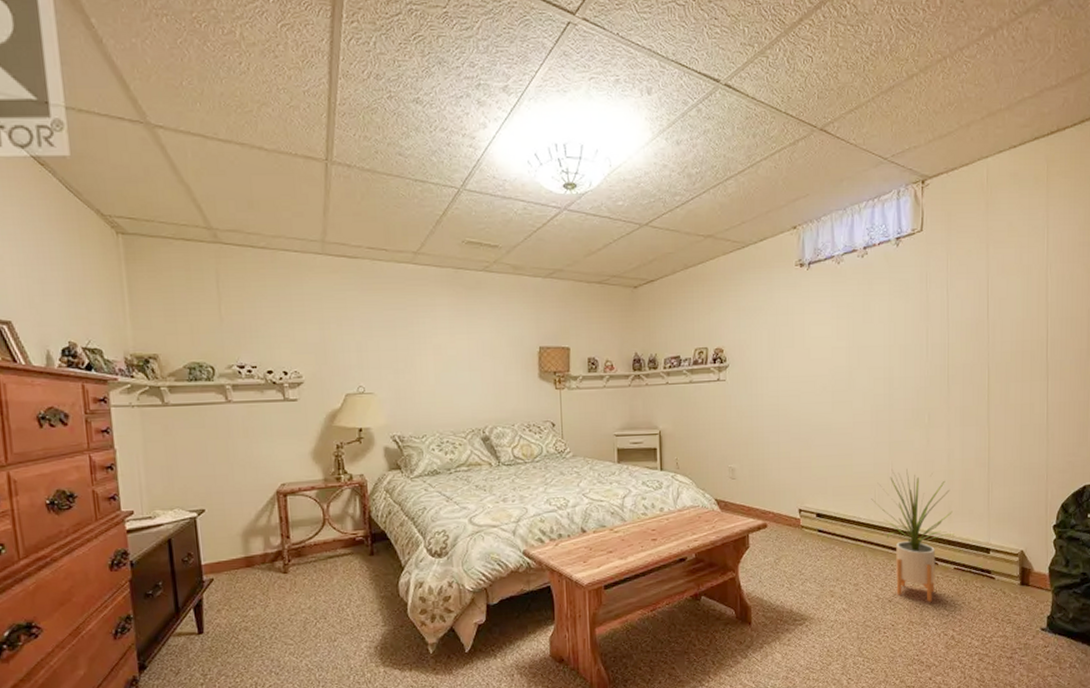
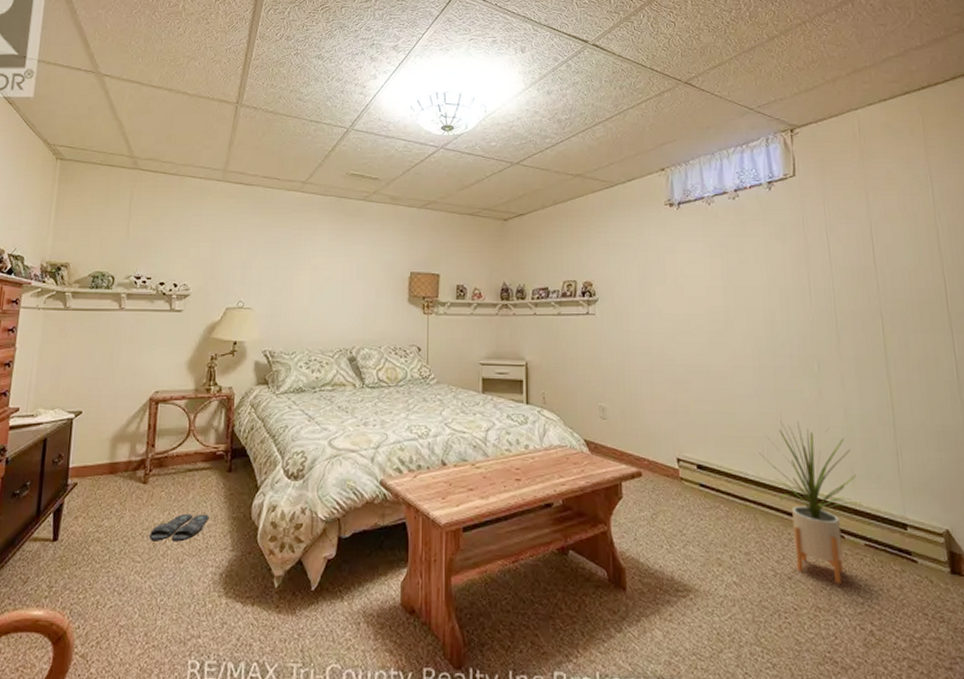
slippers: none [299,595,357,625] -> present [150,513,209,542]

